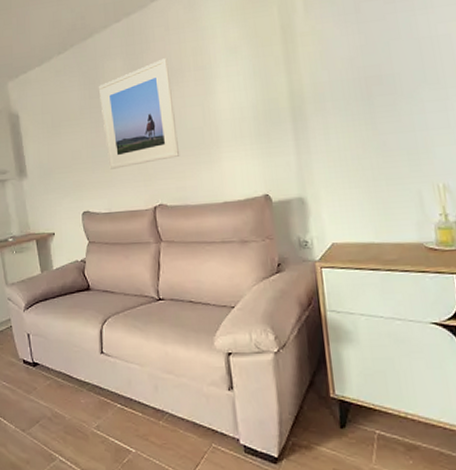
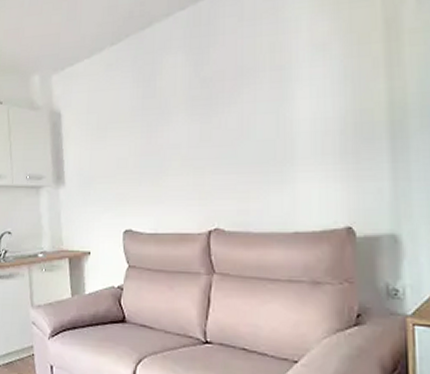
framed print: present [98,58,180,170] -> none [153,54,245,183]

